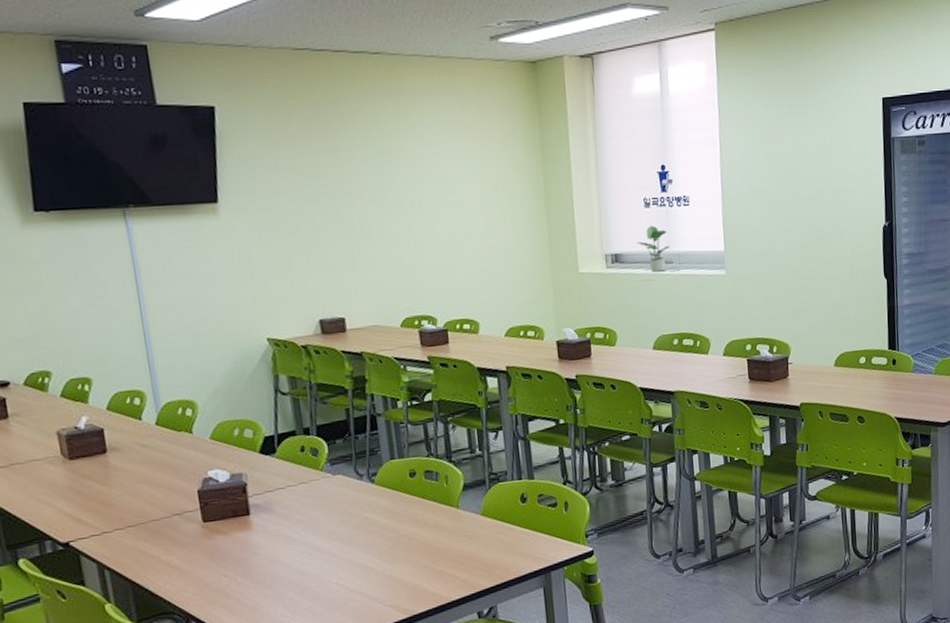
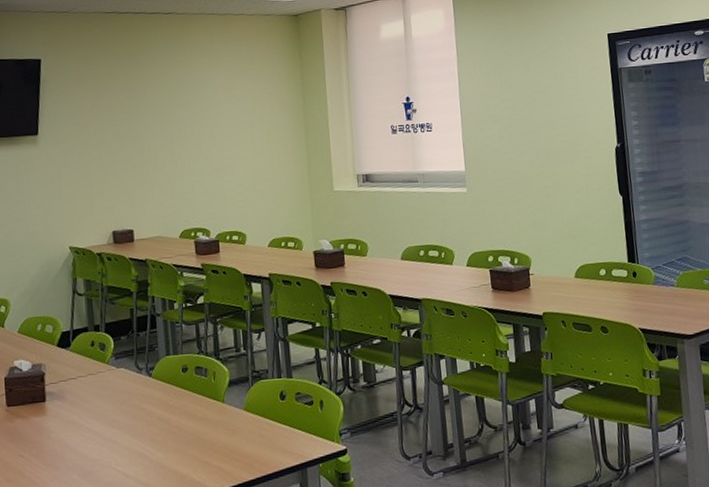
potted plant: present [637,225,671,273] -> none [386,149,416,191]

